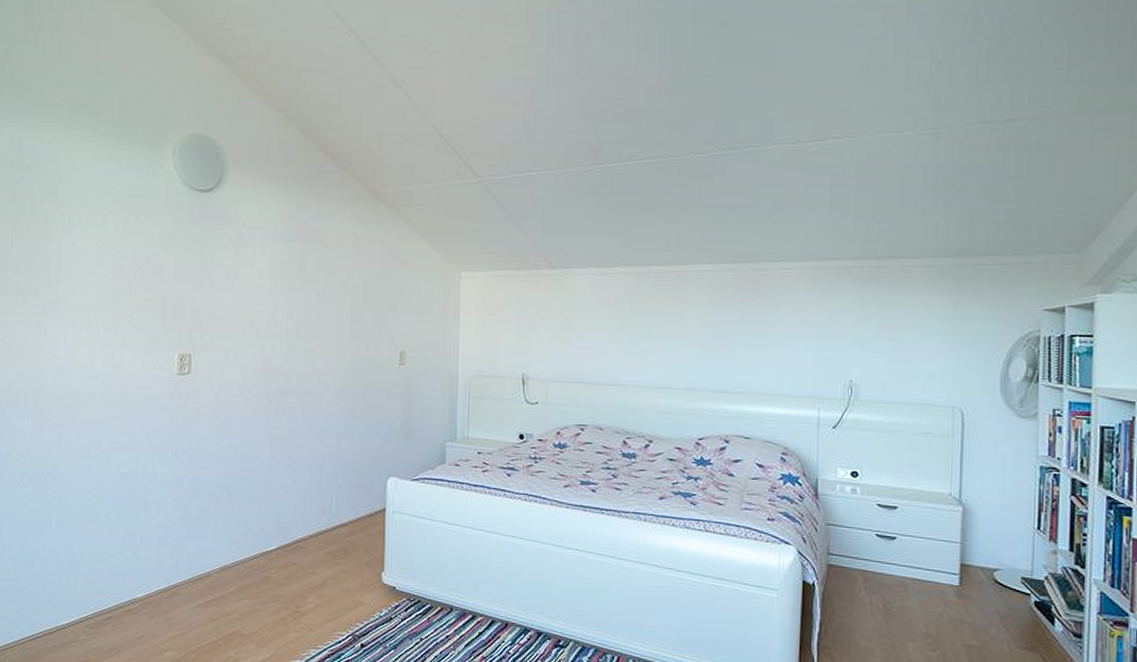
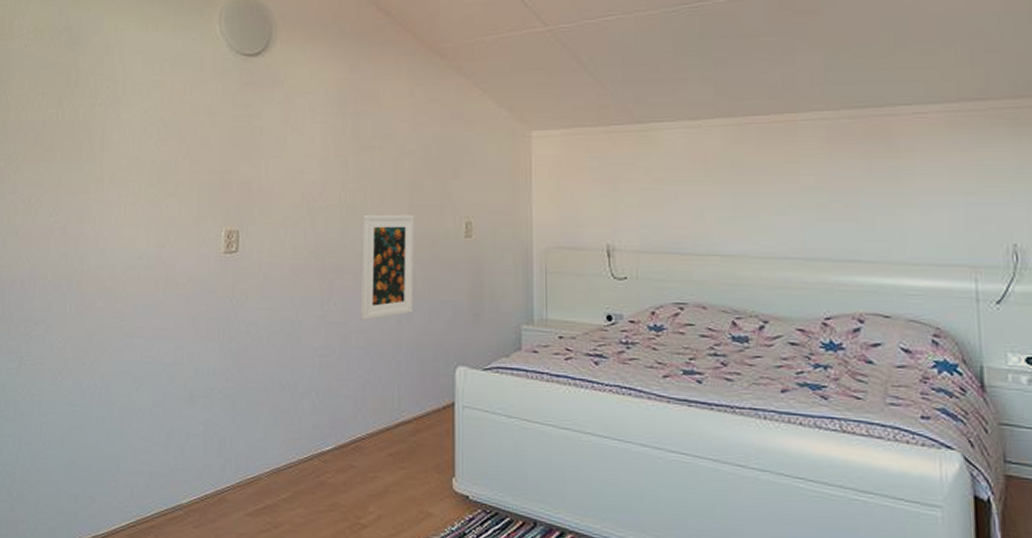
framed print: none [303,342,354,436] -> present [360,214,414,320]

